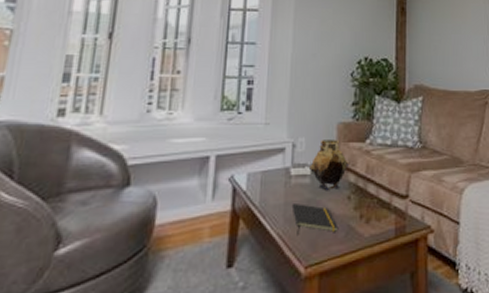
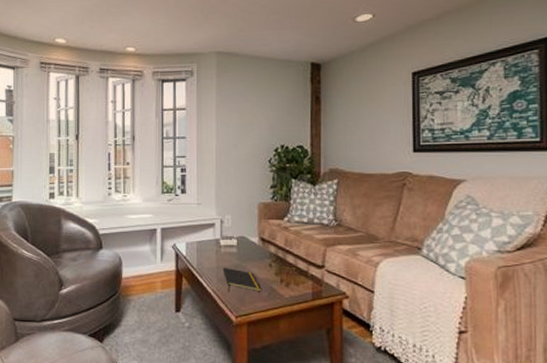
vase: present [310,139,350,191] -> none [236,217,271,259]

